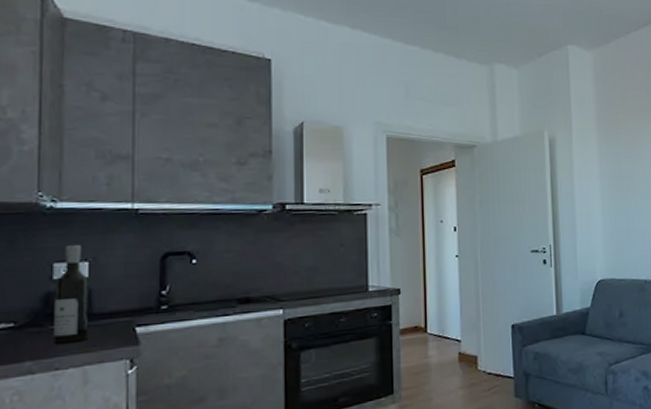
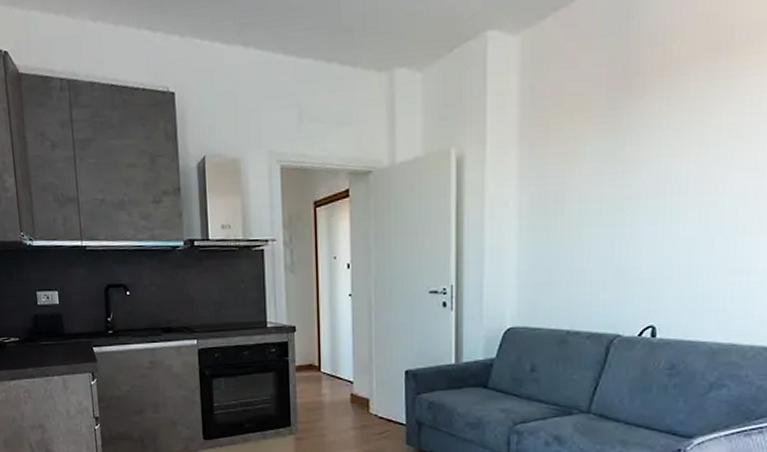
bottle: present [53,244,90,346] -> none [39,276,63,358]

